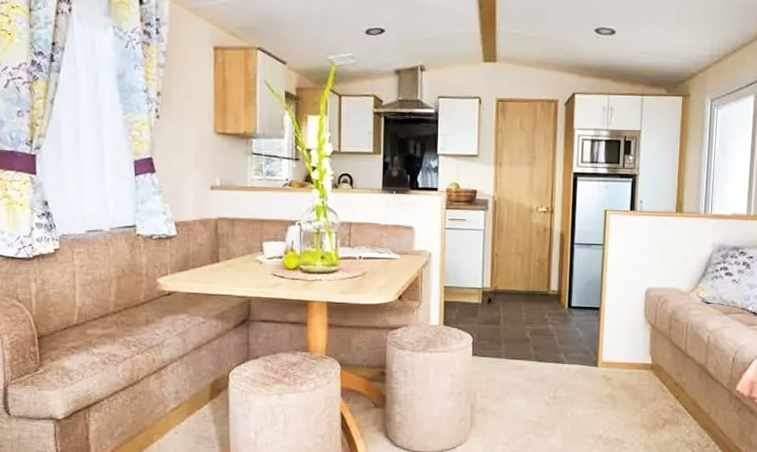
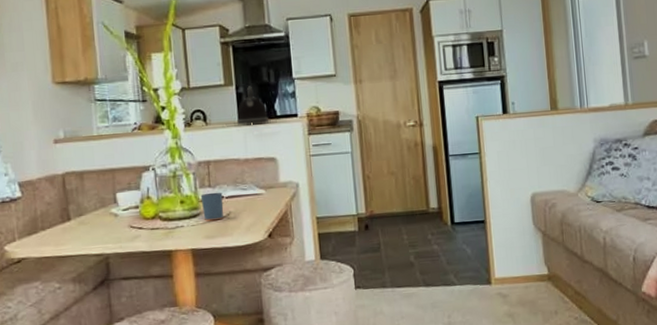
mug: none [340,252,360,278] -> present [200,192,224,221]

